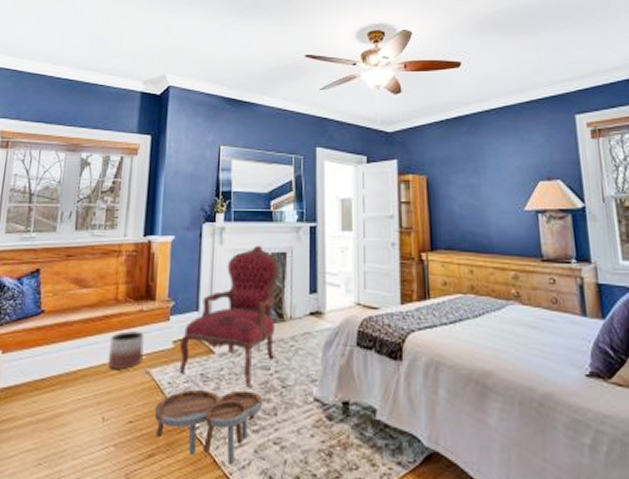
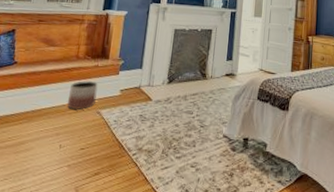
nesting tables: present [154,390,263,465] -> none [101,126,186,181]
armchair: present [179,244,279,387] -> none [123,22,206,126]

